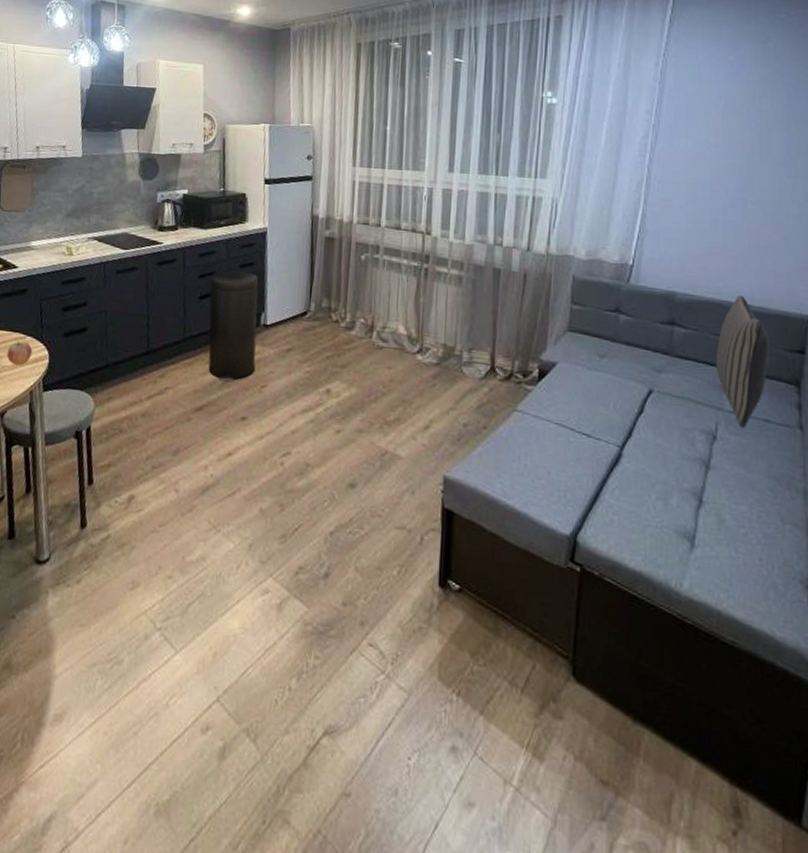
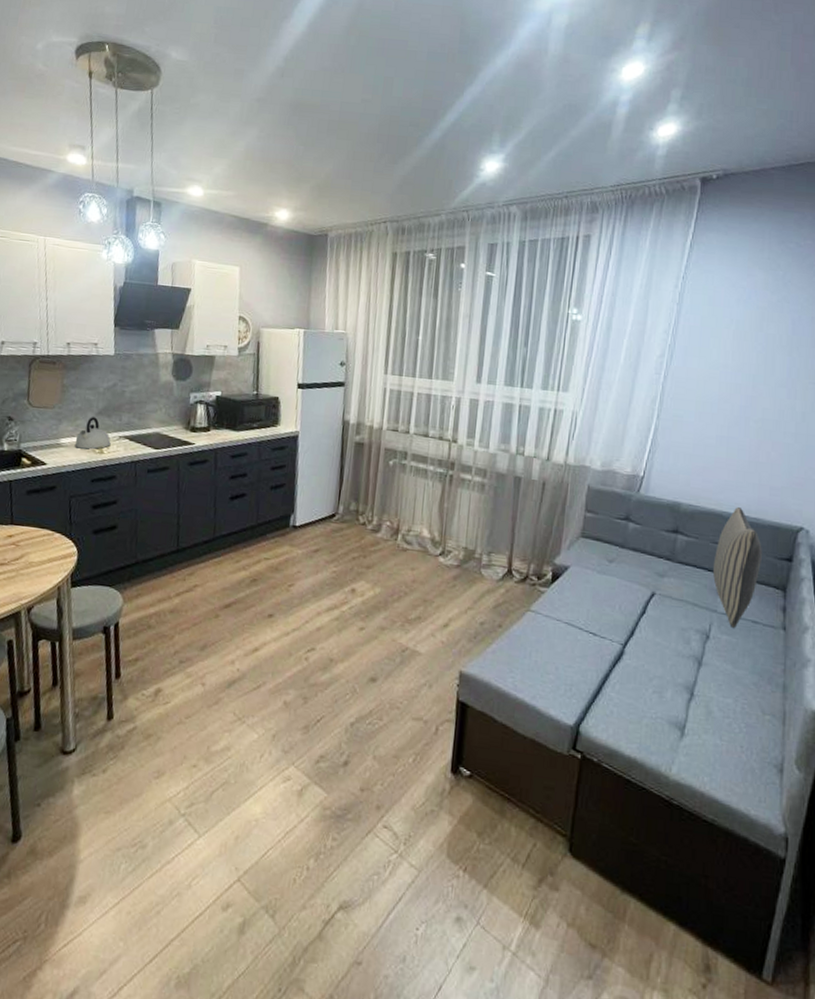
fruit: present [7,341,33,366] -> none [34,537,61,562]
kettle: none [44,219,80,252] -> present [74,417,111,450]
pedal bin: present [208,269,259,382] -> none [237,472,289,580]

